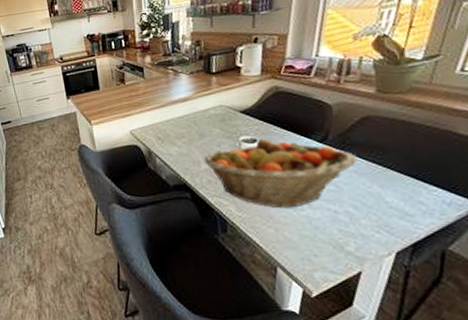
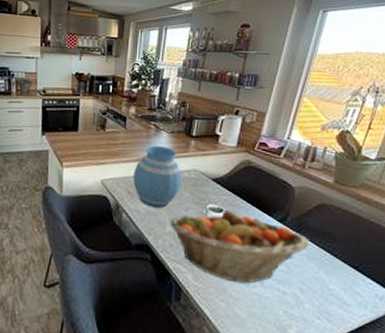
vase: none [159,88,210,149] -> present [133,146,182,208]

